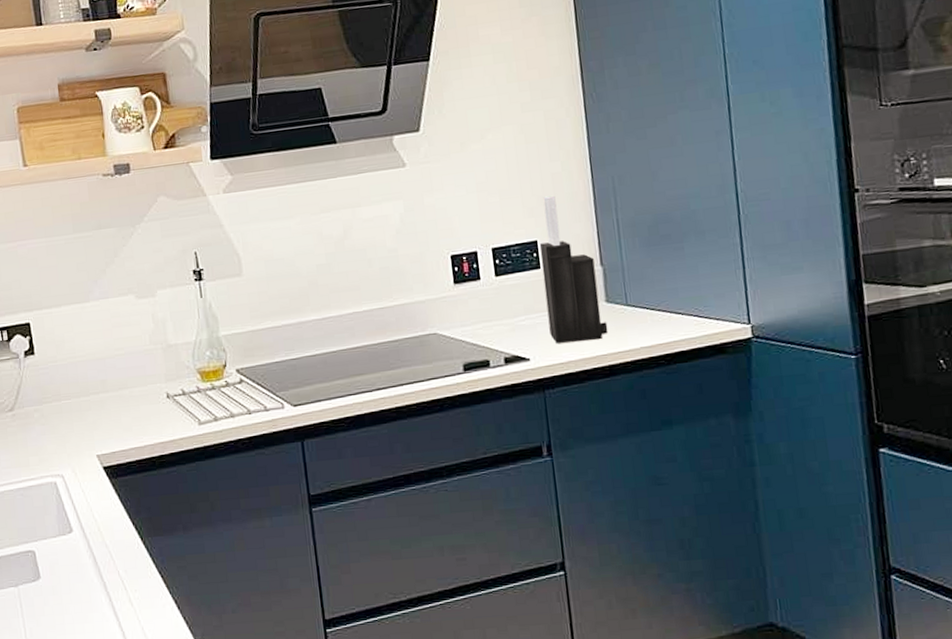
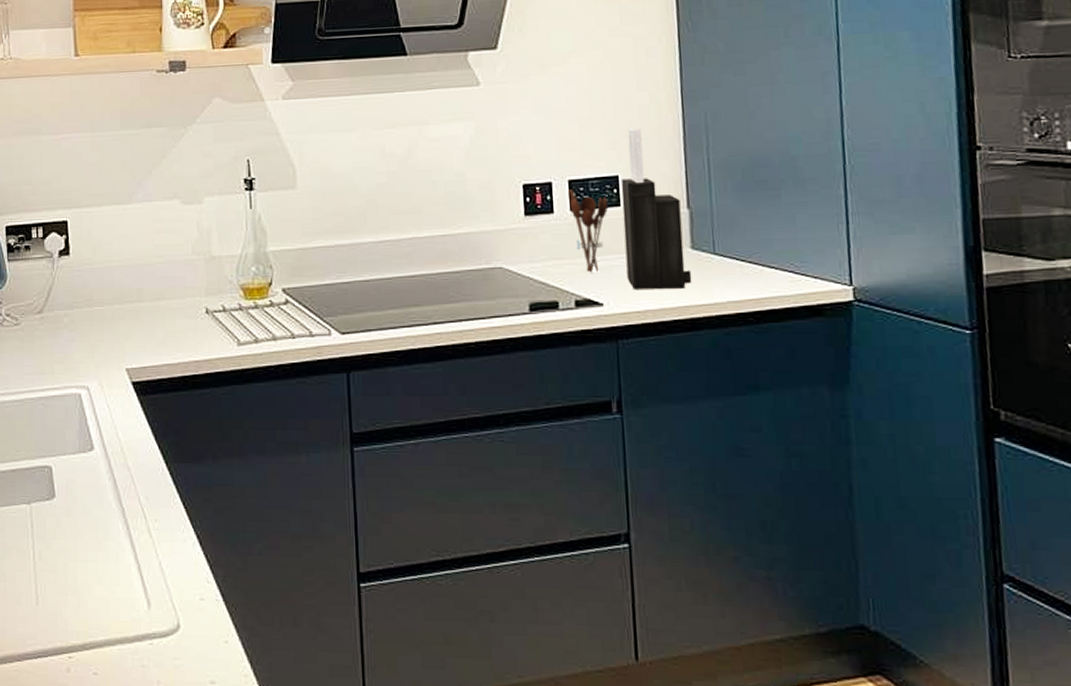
utensil holder: none [491,256,530,332] -> present [567,189,609,273]

